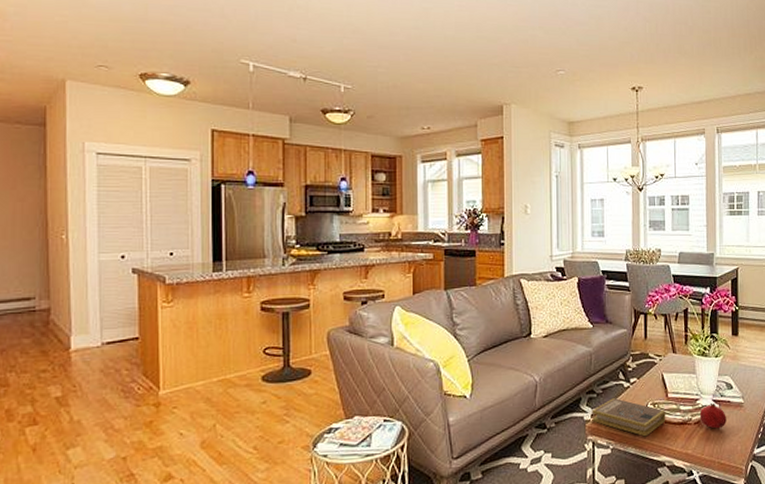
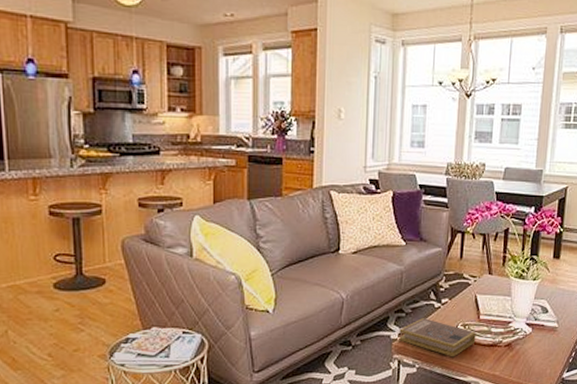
fruit: present [699,402,726,429] -> none [510,326,539,352]

